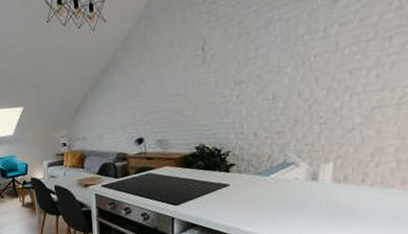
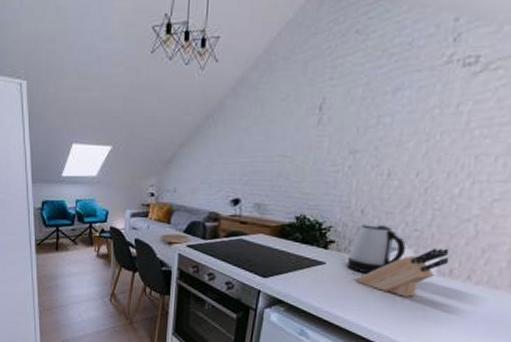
kettle: none [249,143,300,190] -> present [346,223,406,274]
knife block: none [258,157,342,206] -> present [354,248,449,297]

